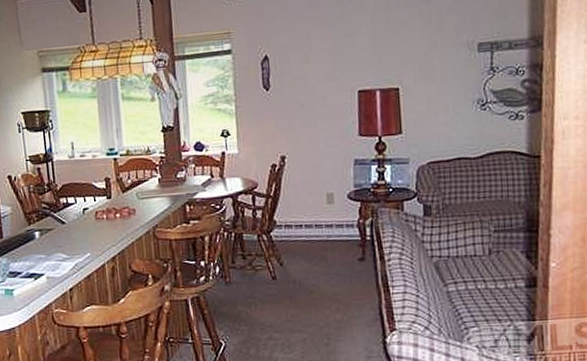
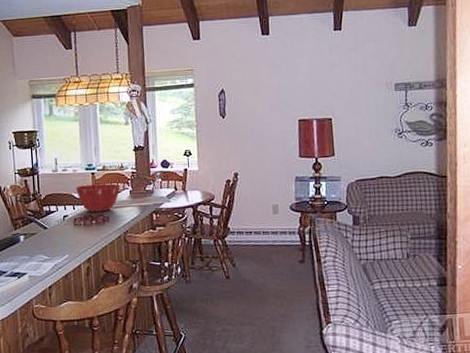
mixing bowl: none [95,170,148,204] -> present [75,183,121,213]

